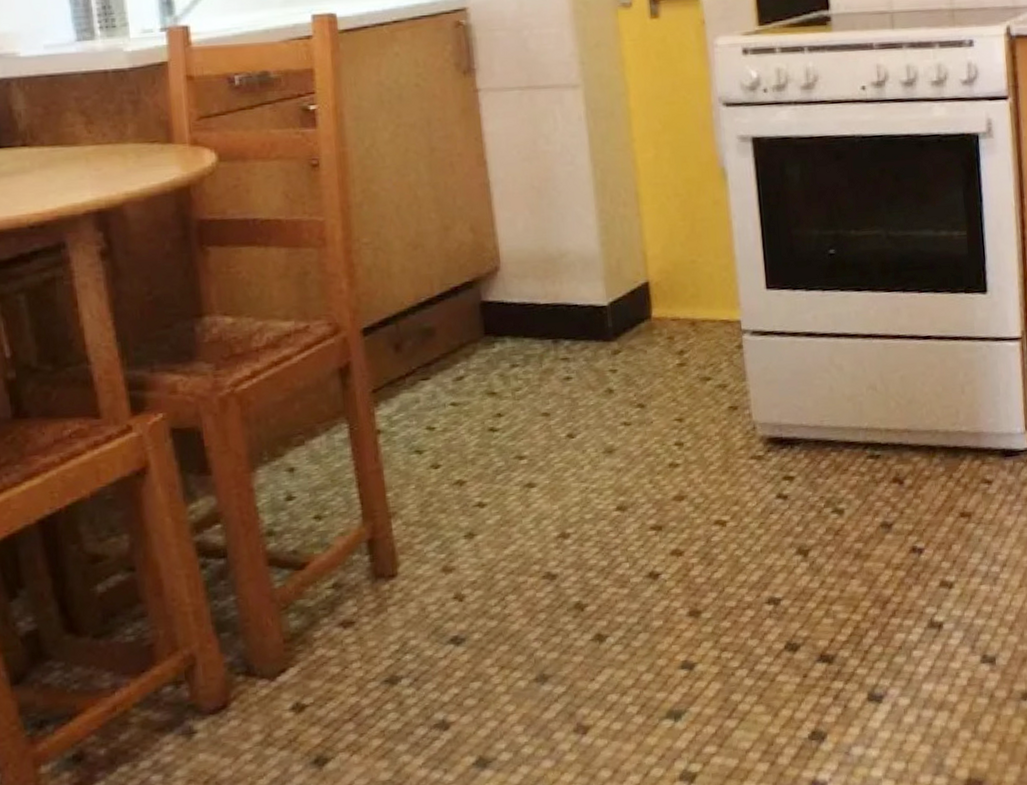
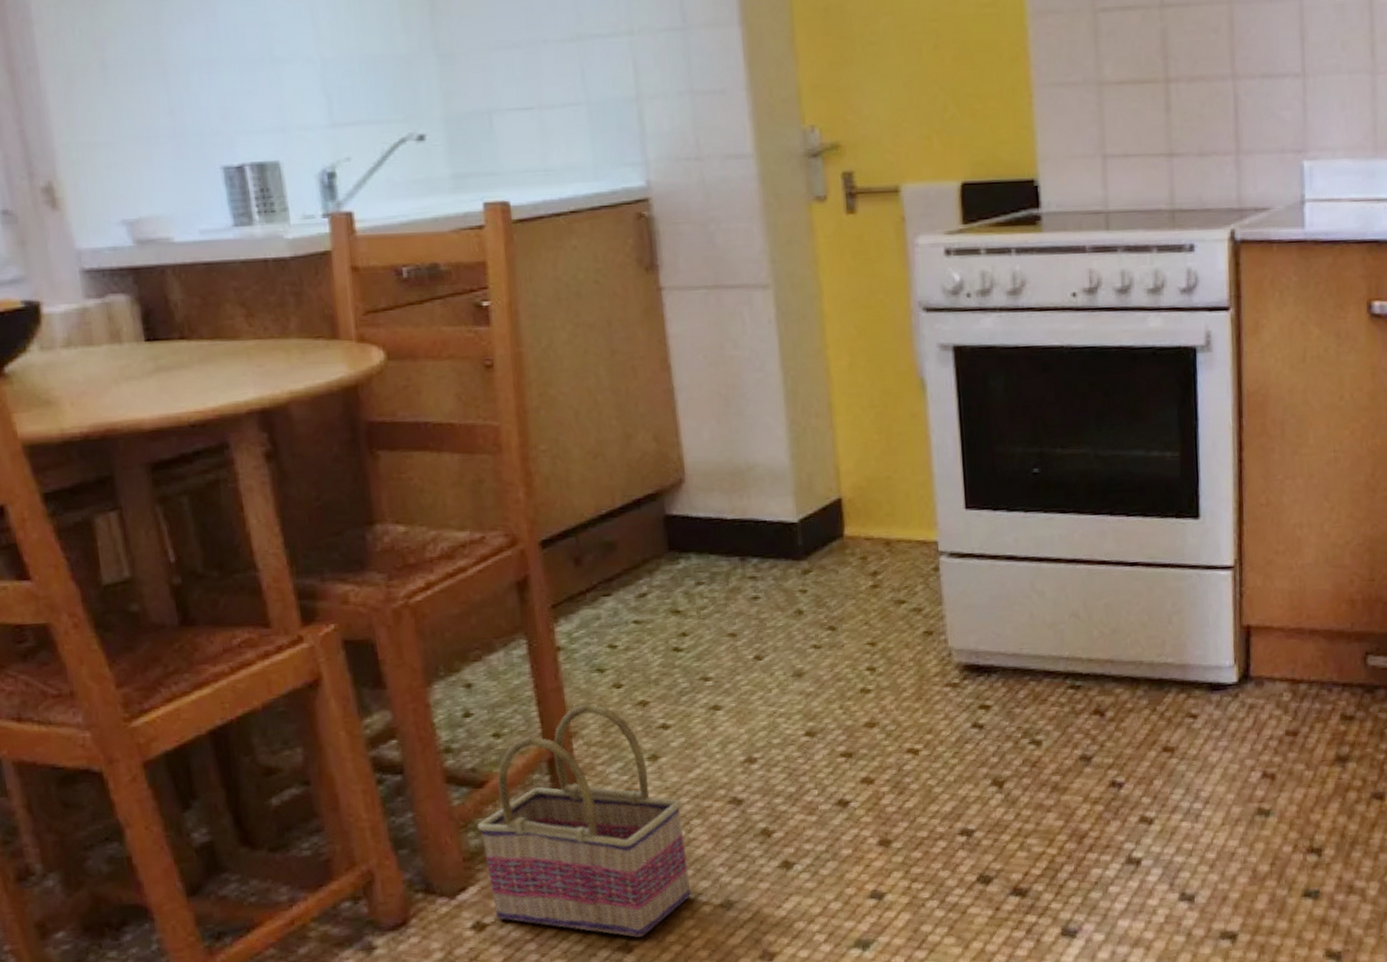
basket: none [297,483,507,714] -> present [477,703,691,937]

